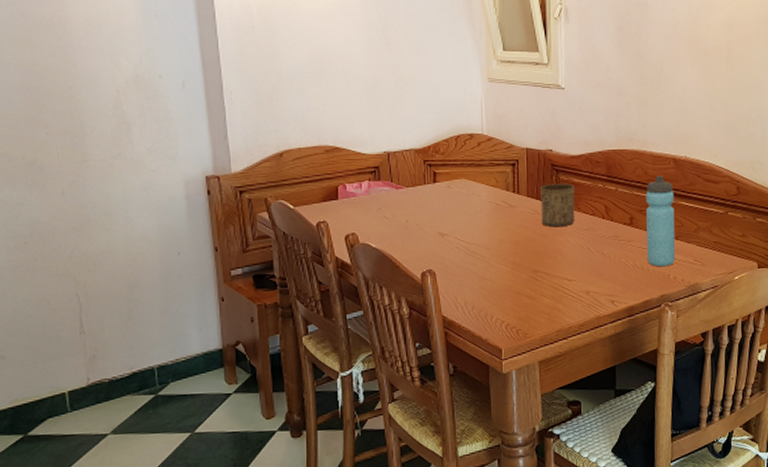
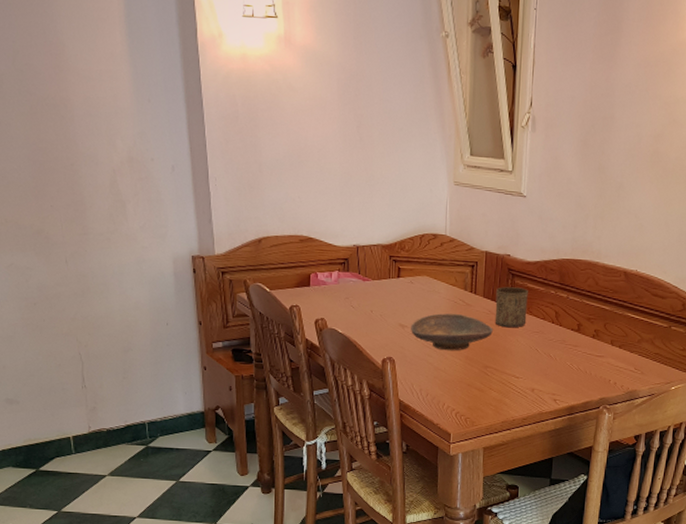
decorative bowl: none [451,216,540,258] -> present [411,313,493,351]
water bottle: present [646,176,676,267] -> none [590,287,622,373]

